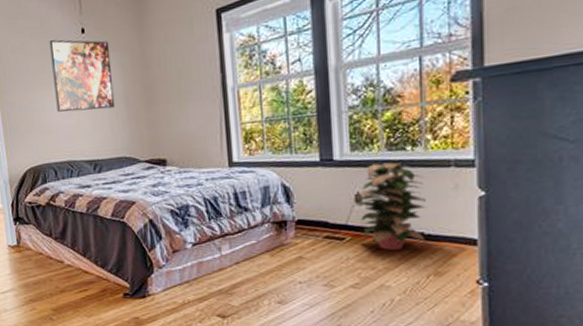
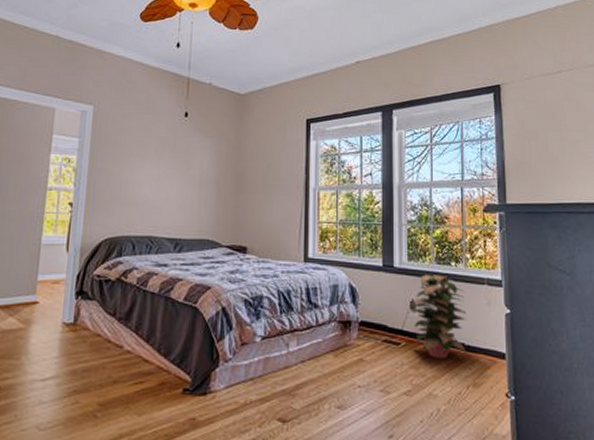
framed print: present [49,39,116,112] -> none [147,117,209,190]

